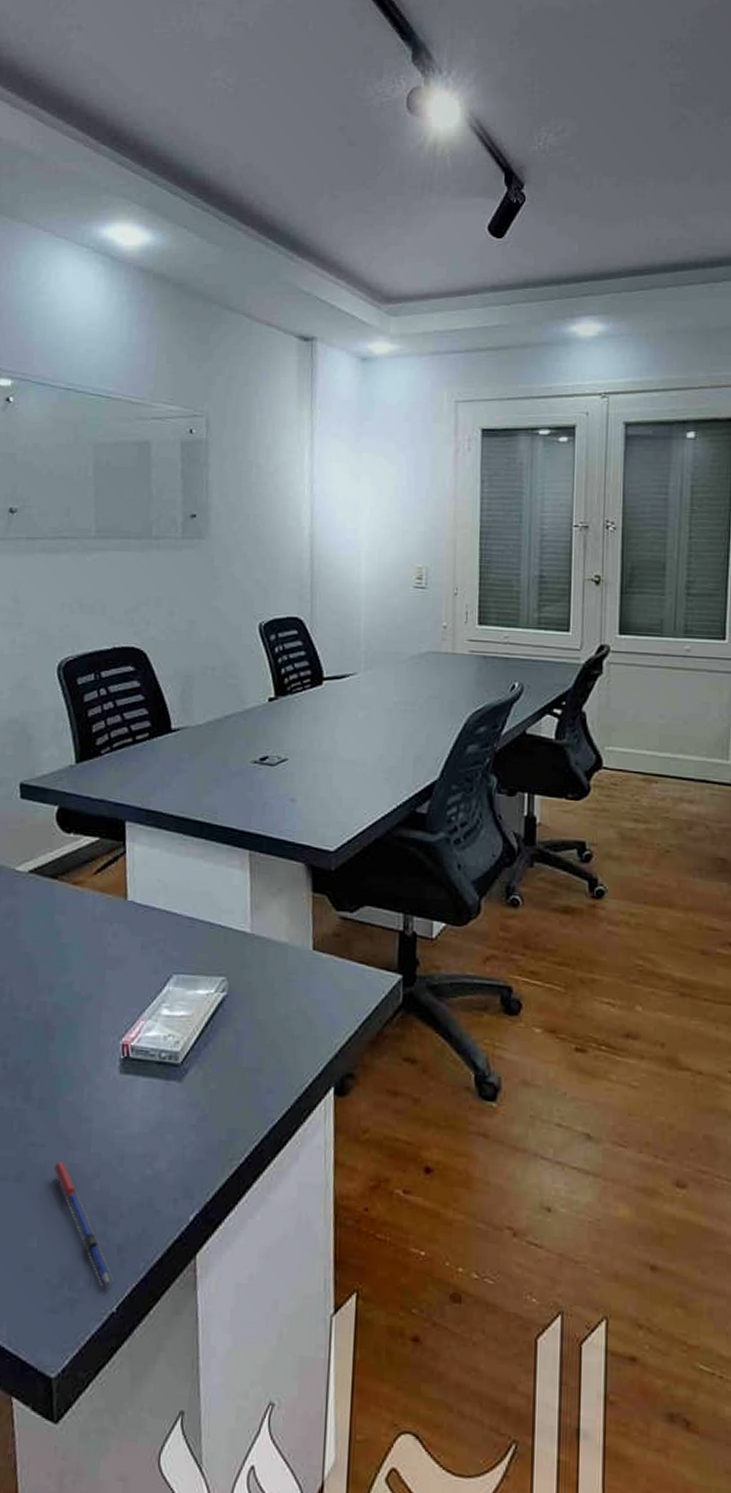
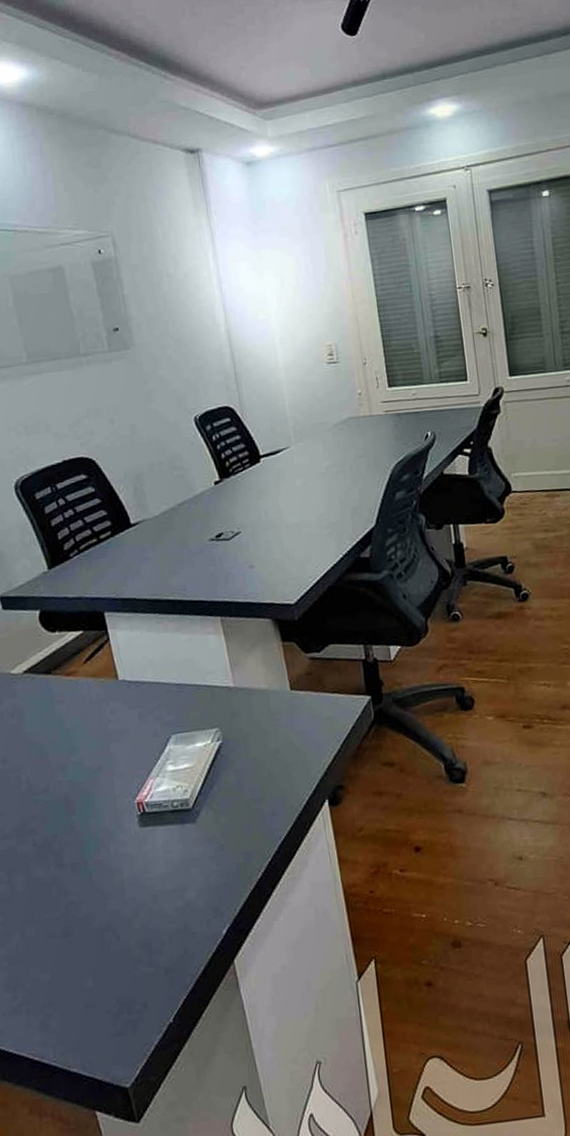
pen: present [53,1161,114,1286] -> none [95,911,166,1004]

